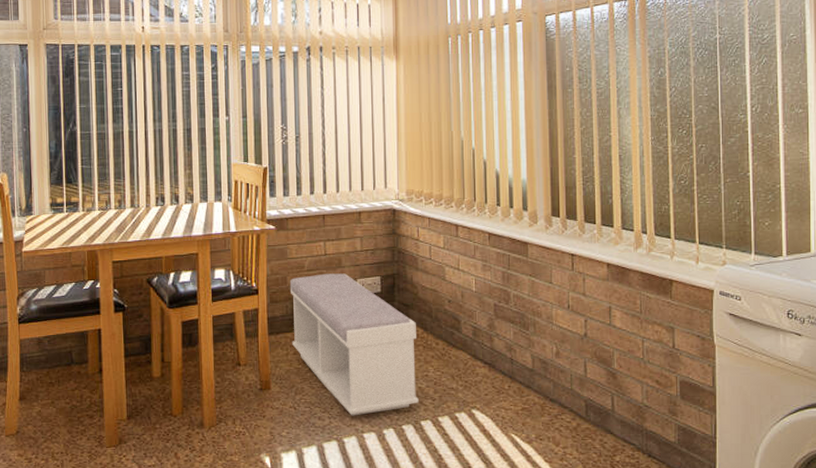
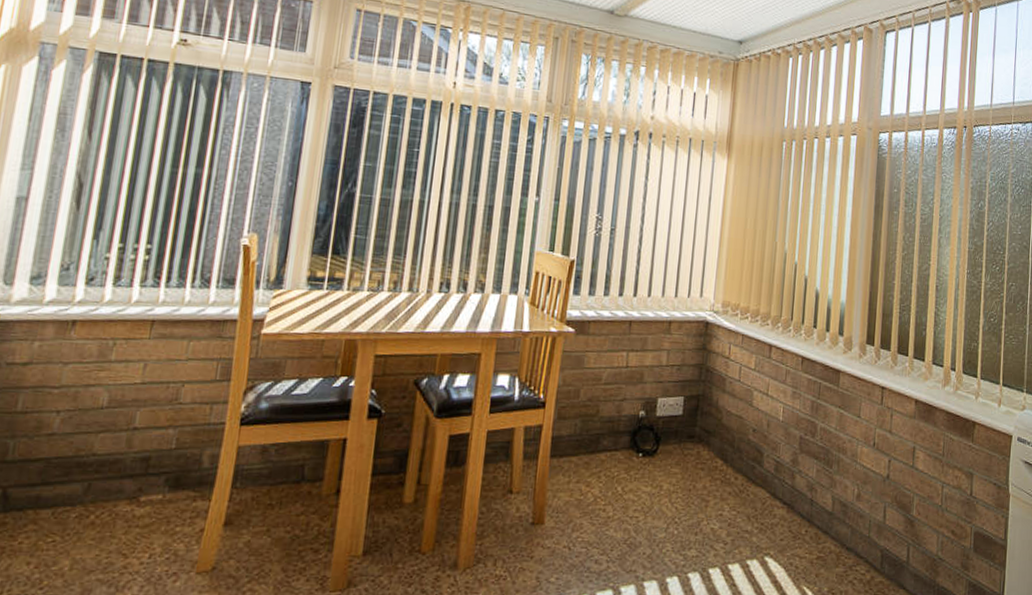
bench: present [290,273,419,416] -> none [576,389,716,560]

